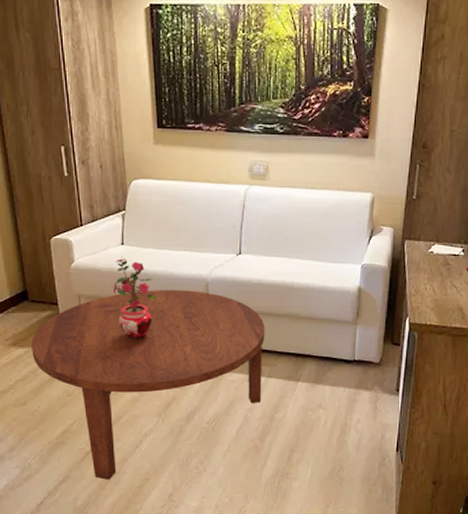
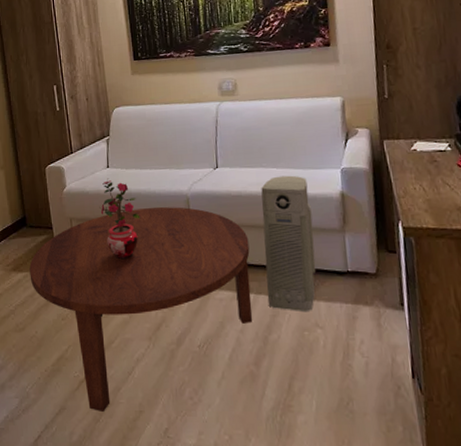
air purifier: none [277,267,329,395] -> present [261,175,316,313]

